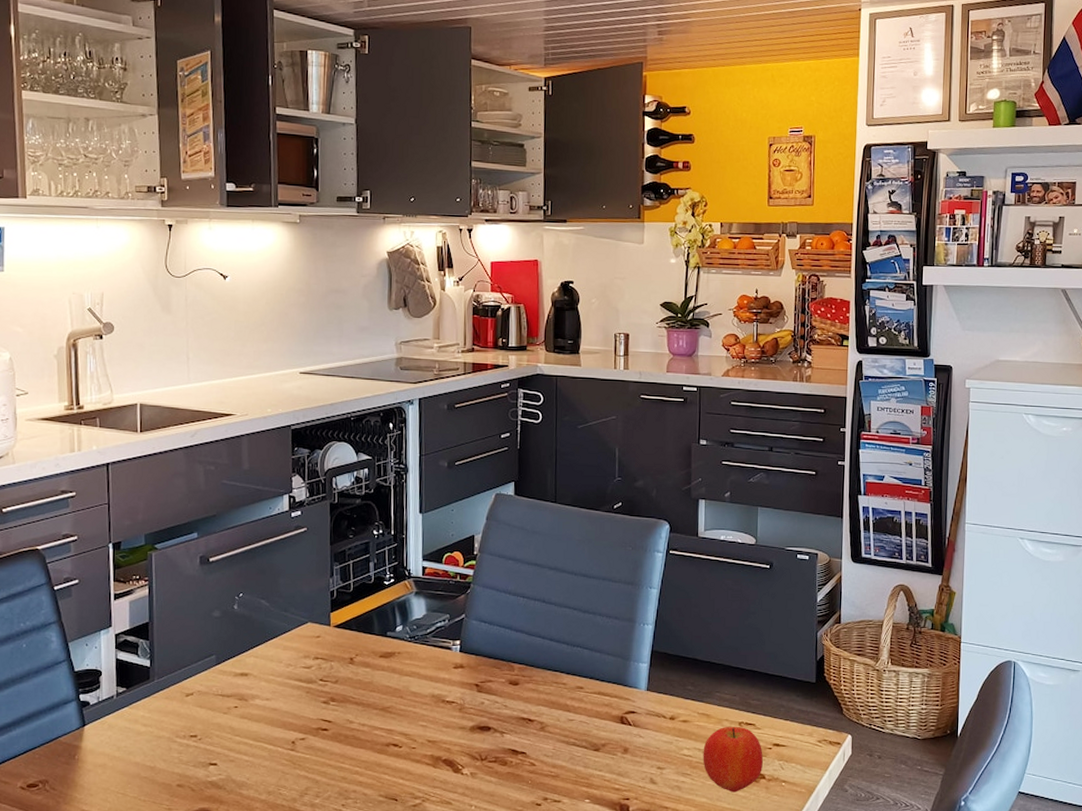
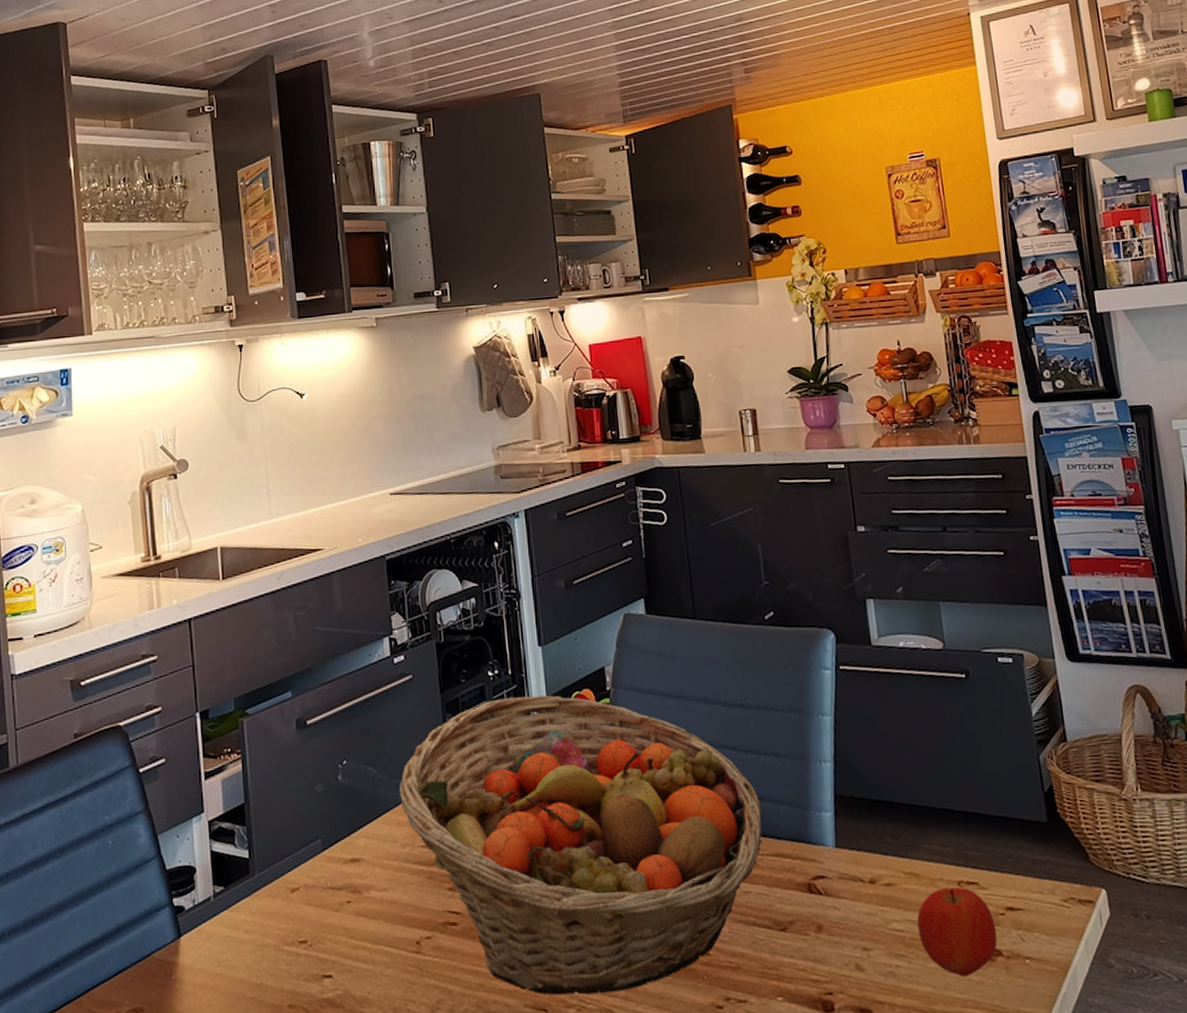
fruit basket: none [287,553,592,790] -> present [399,695,763,995]

